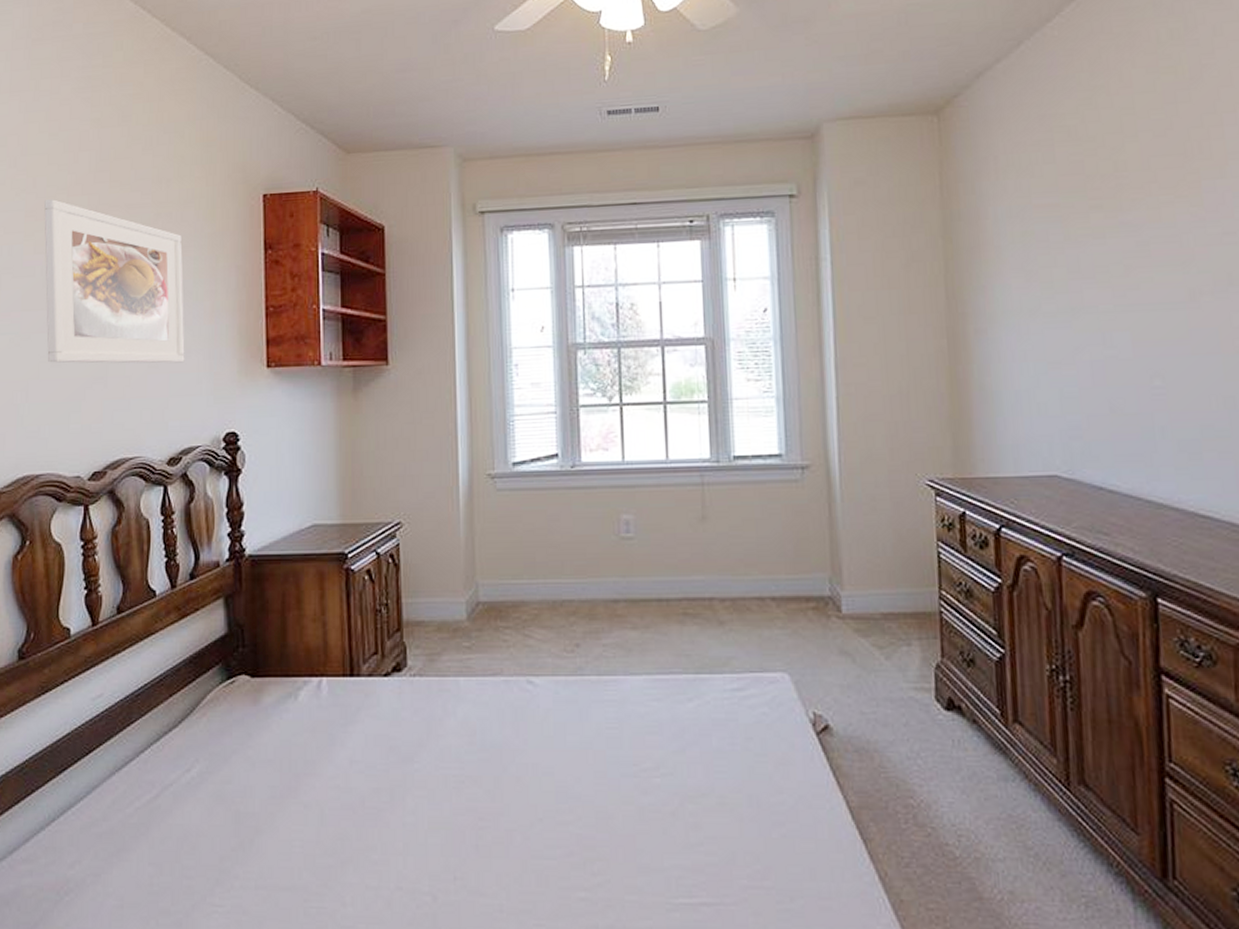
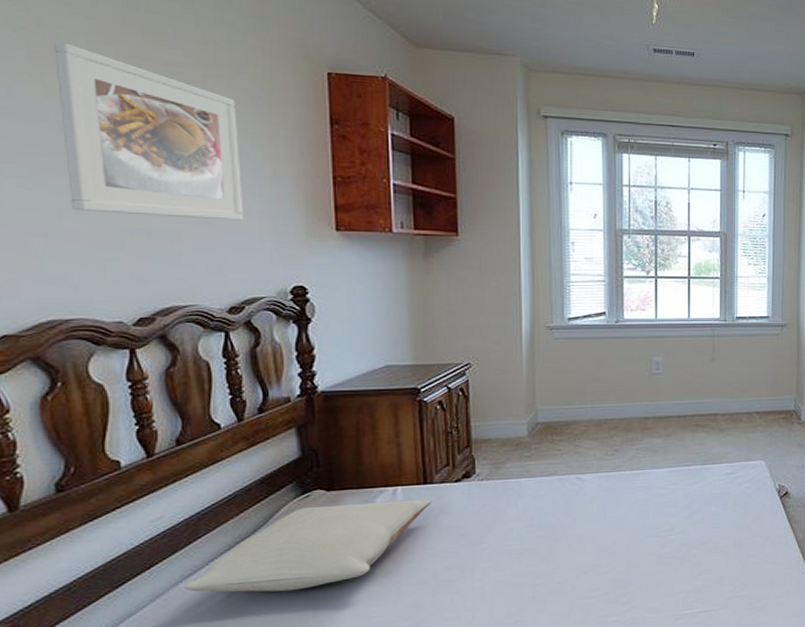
pillow: none [117,695,360,800] -> present [184,499,433,593]

